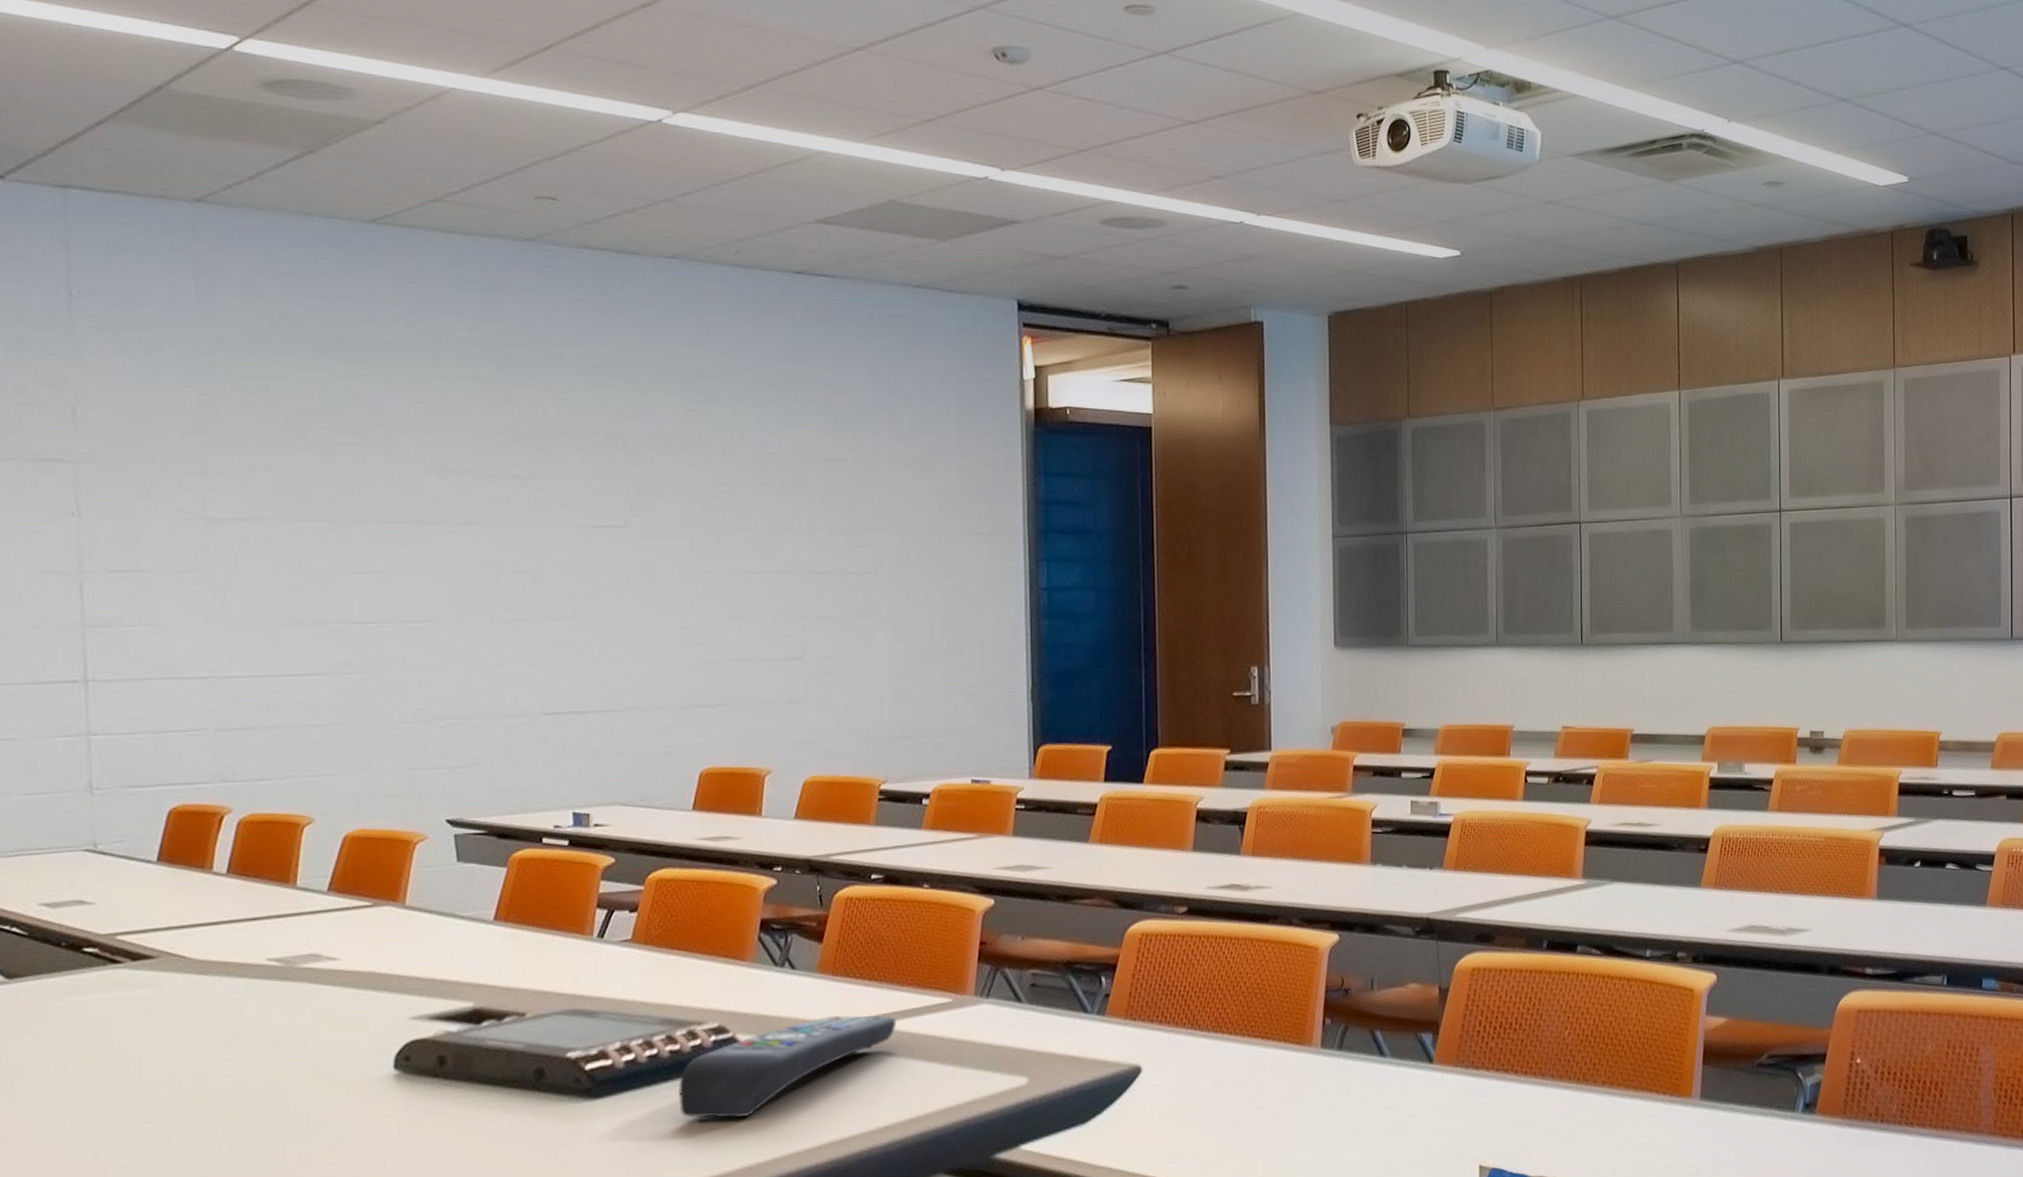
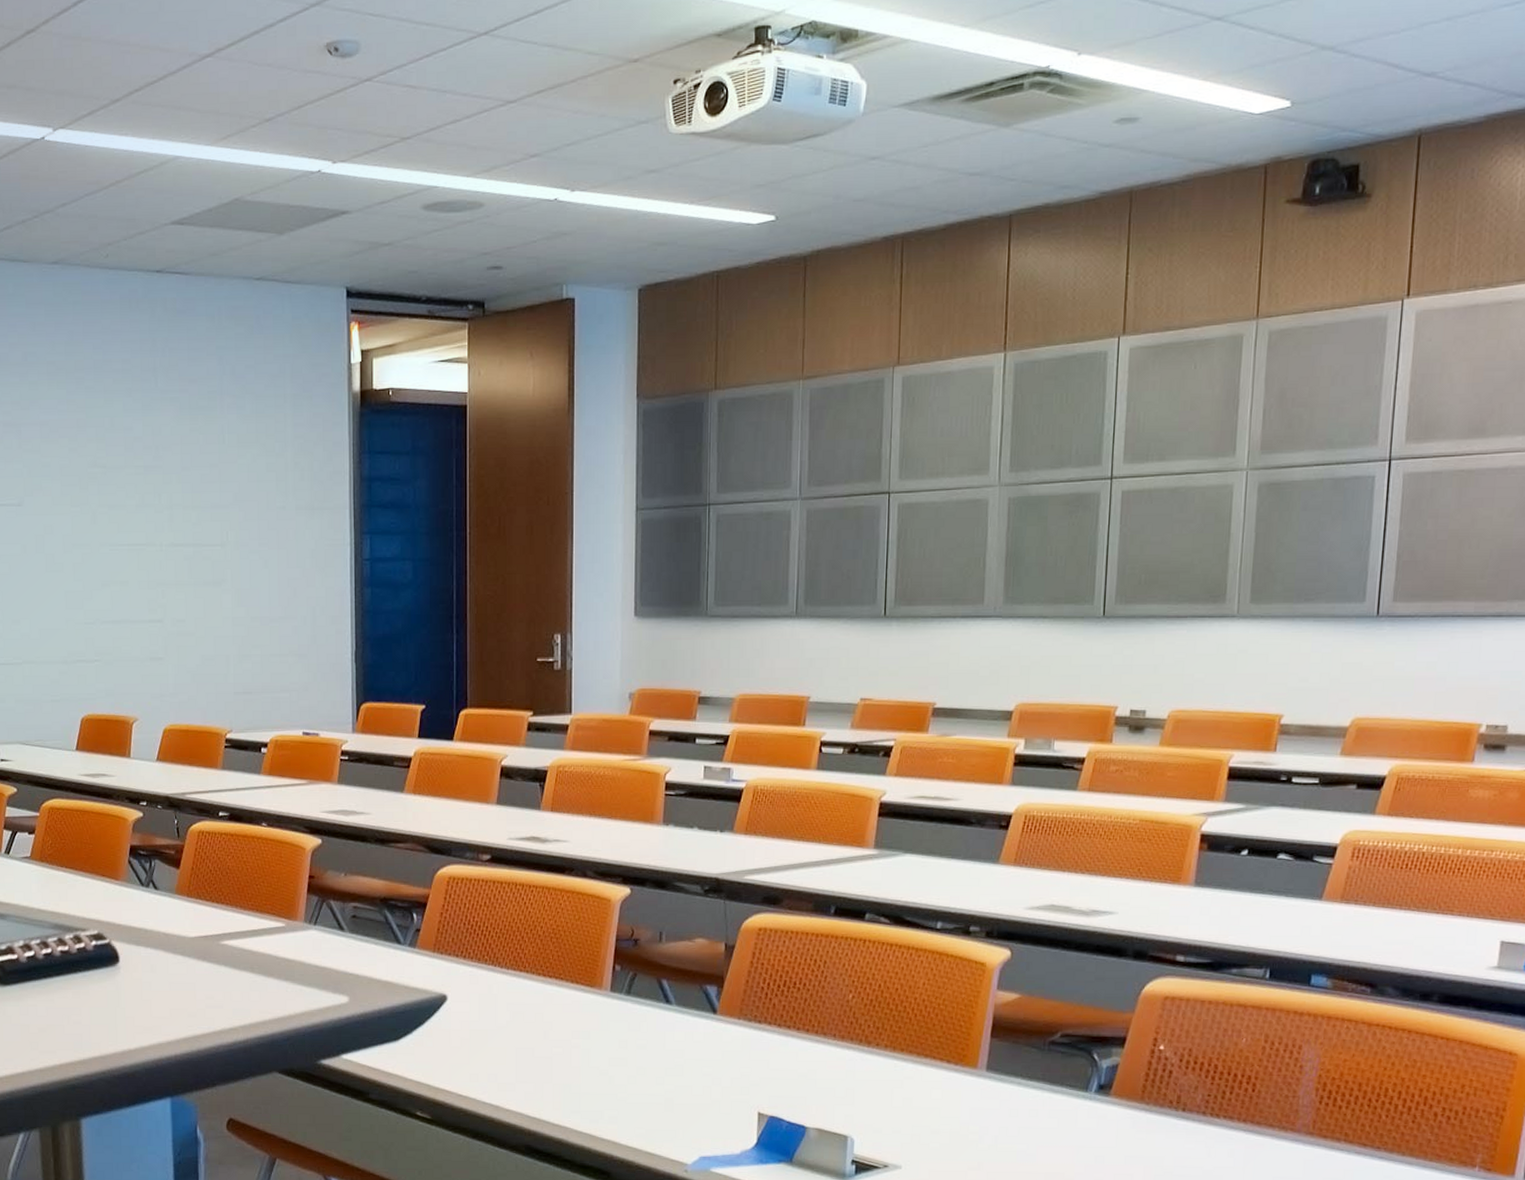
remote control: present [678,1014,897,1119] -> none [68,931,240,1010]

